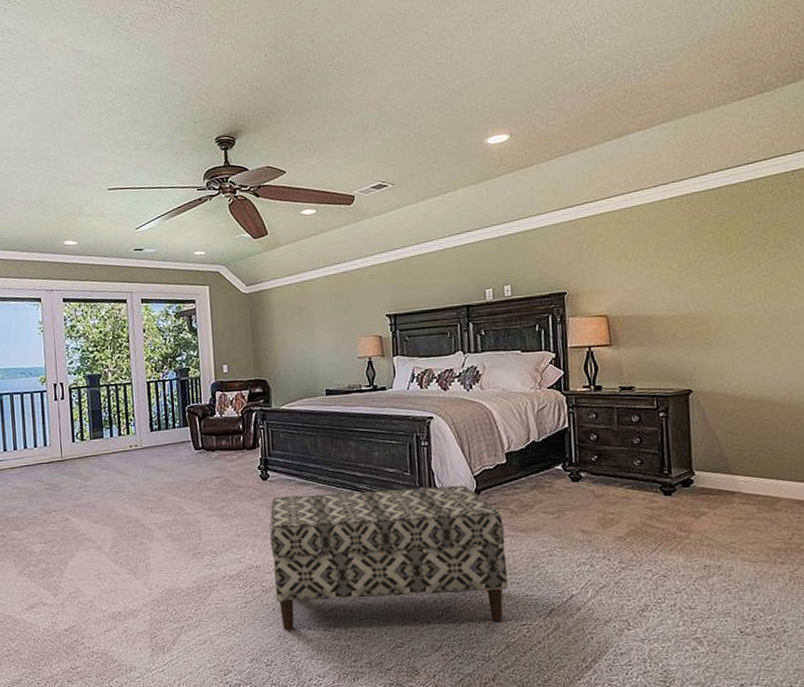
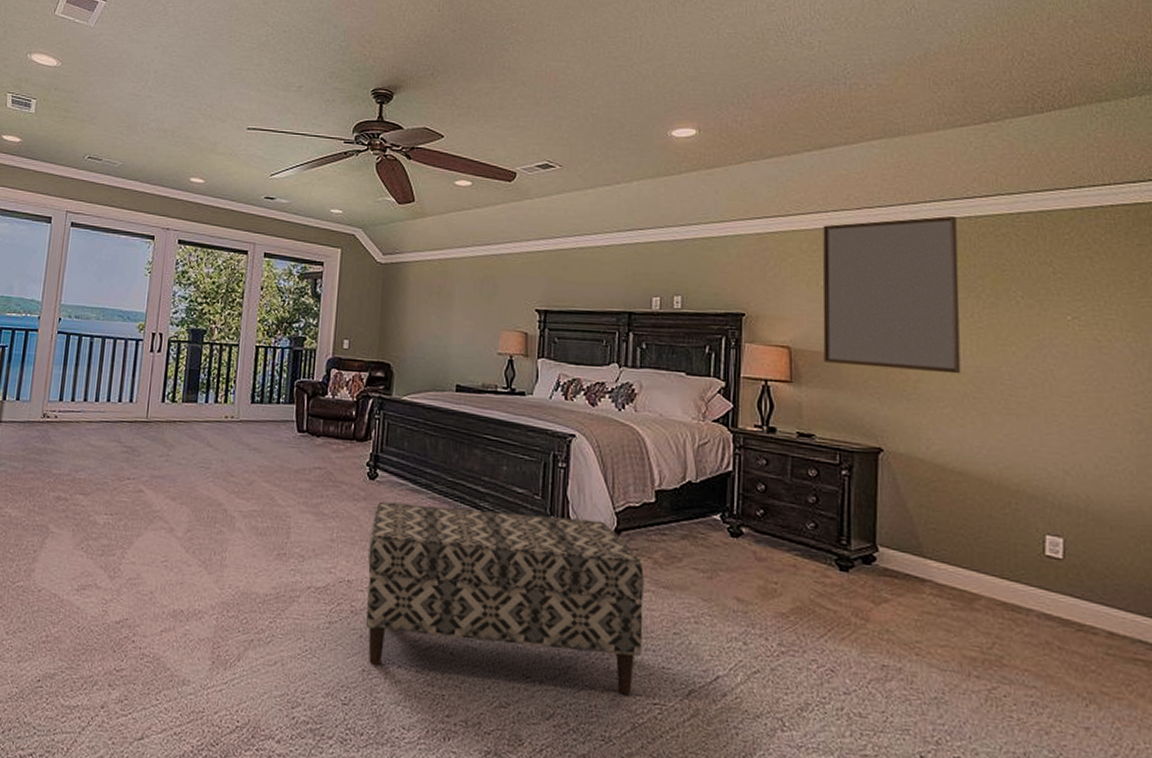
home mirror: none [626,180,753,324] -> present [822,215,961,374]

